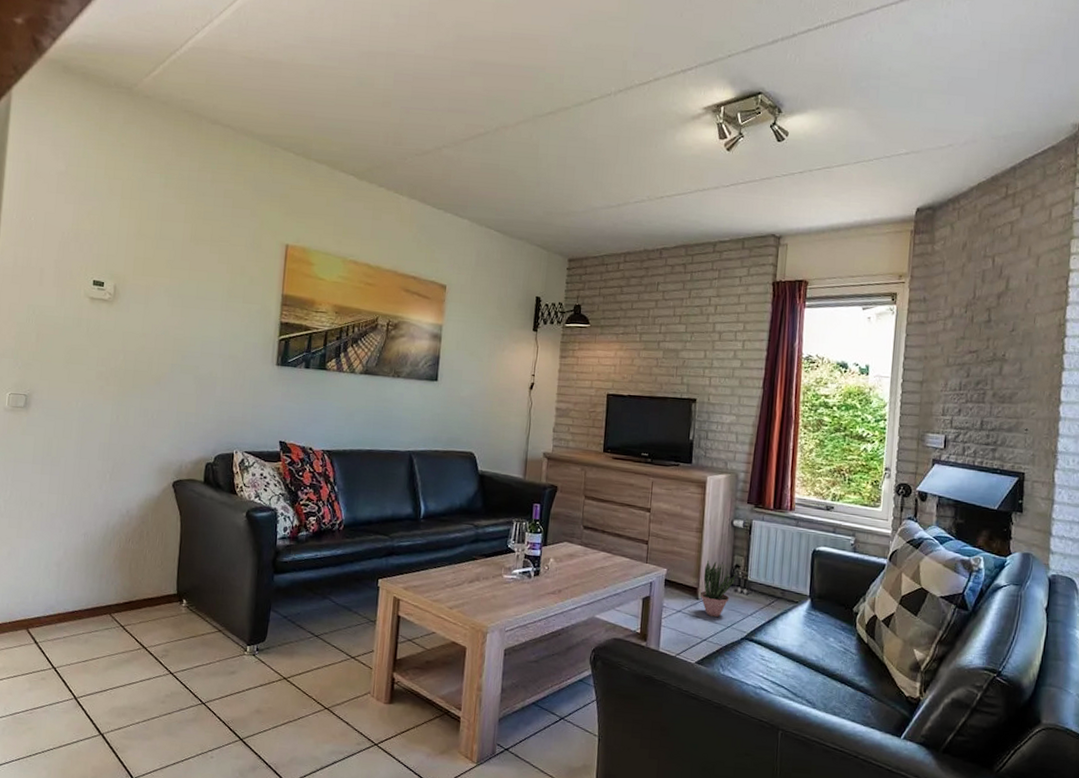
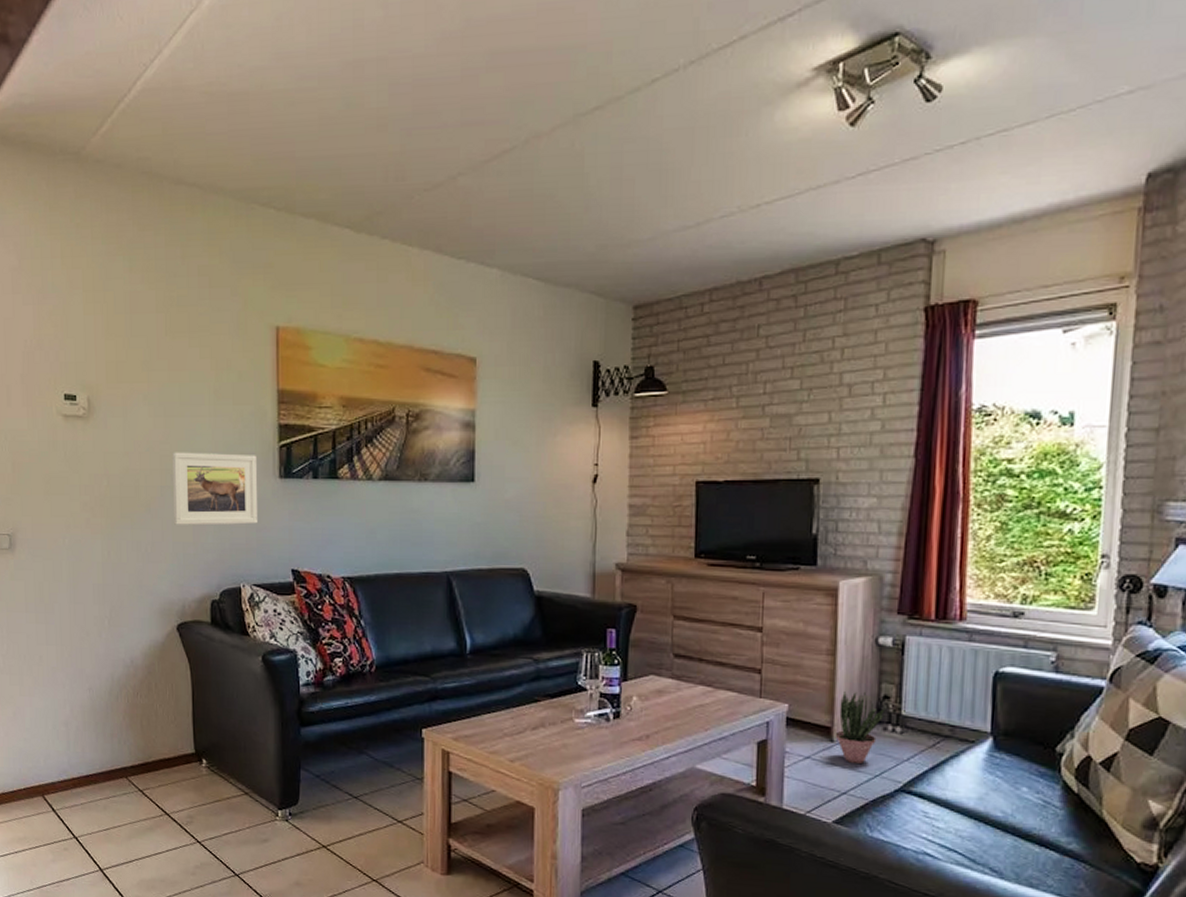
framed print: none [180,336,259,401] -> present [172,452,257,525]

